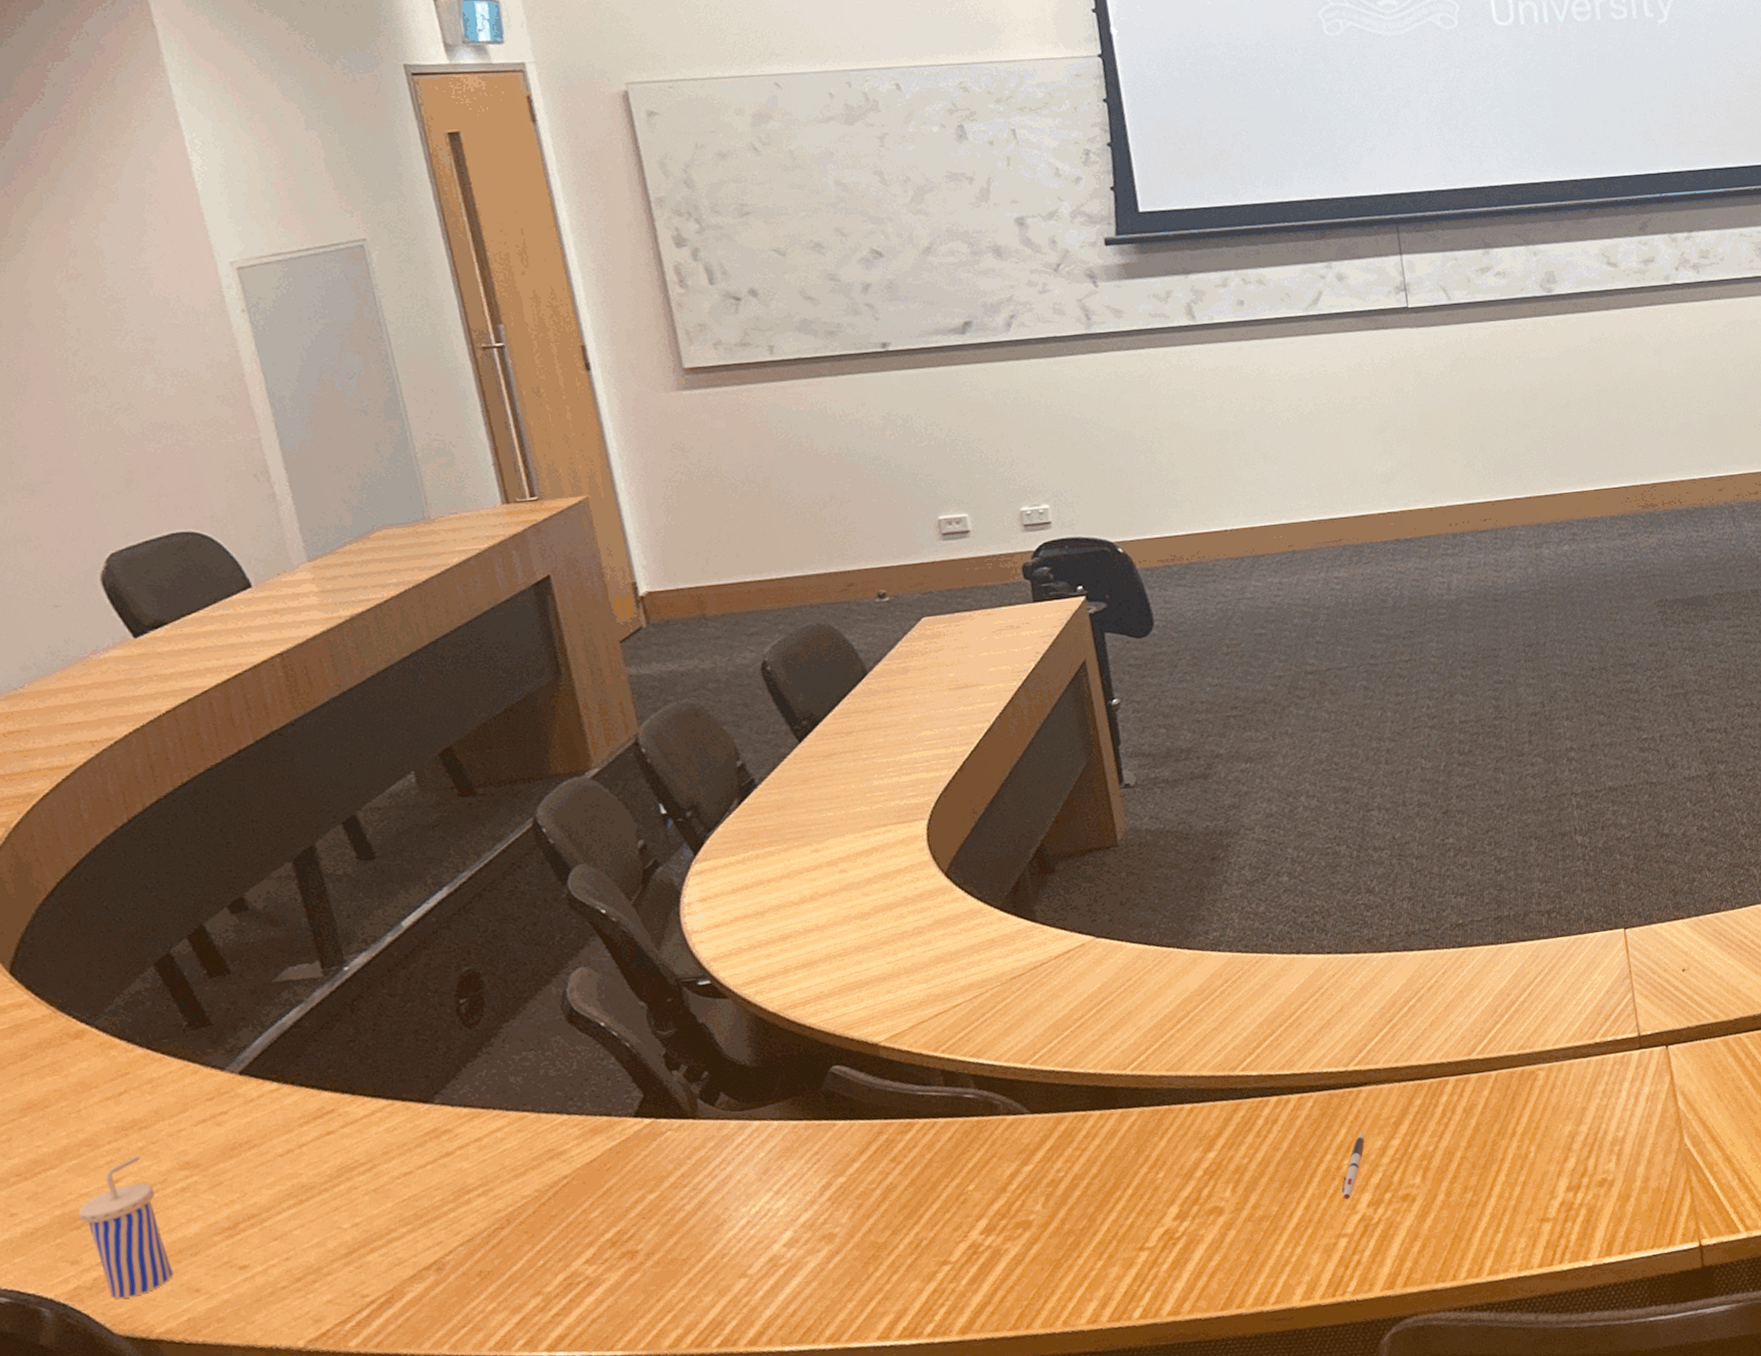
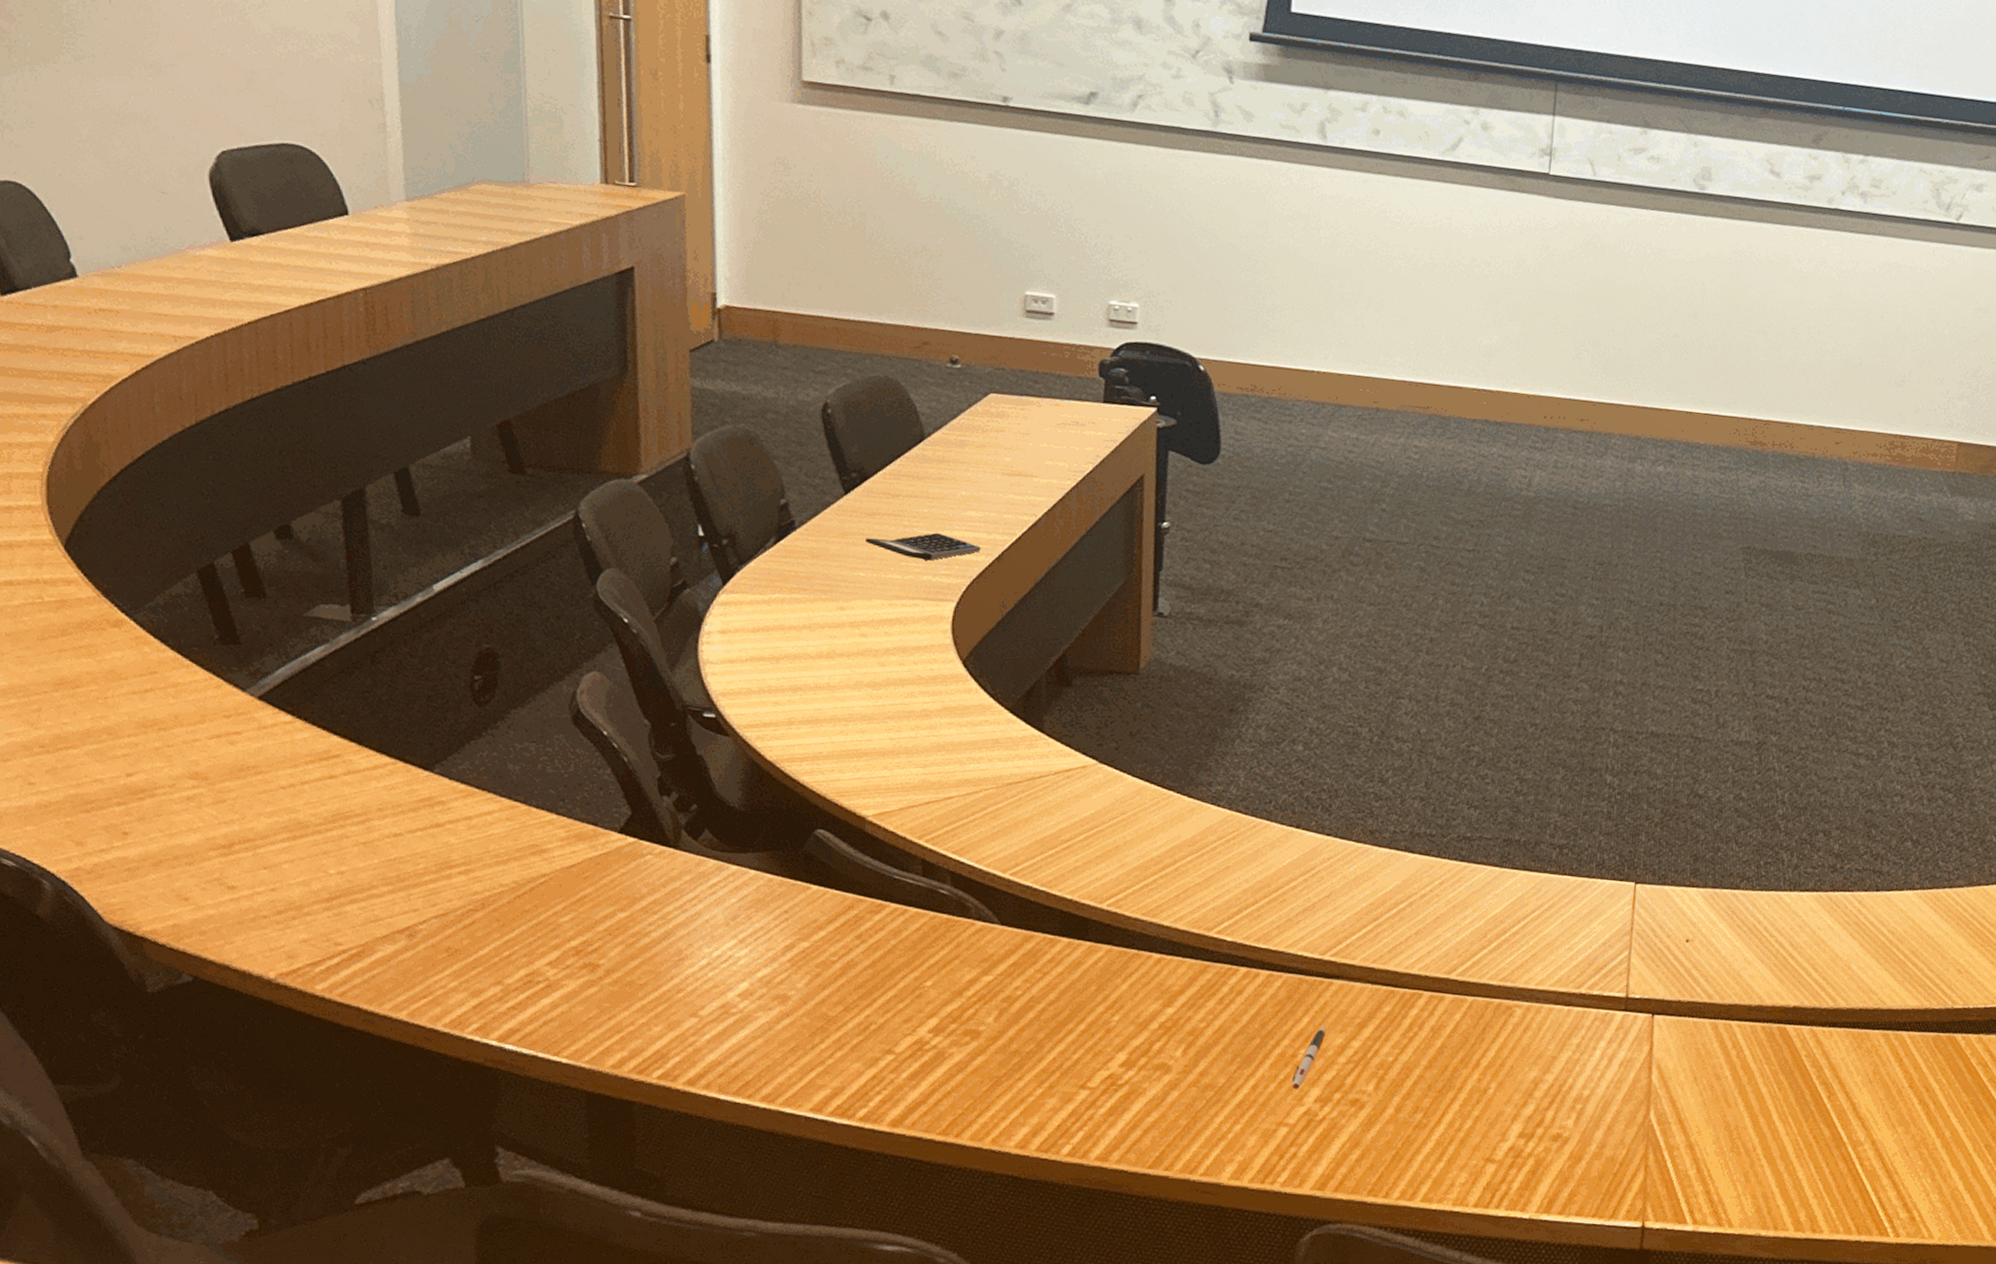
beverage cup: present [78,1155,173,1299] -> none [90,754,167,891]
calculator: none [827,758,942,788] -> present [866,532,981,561]

